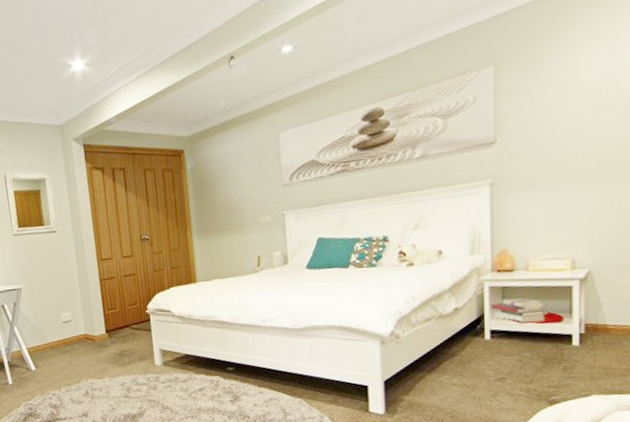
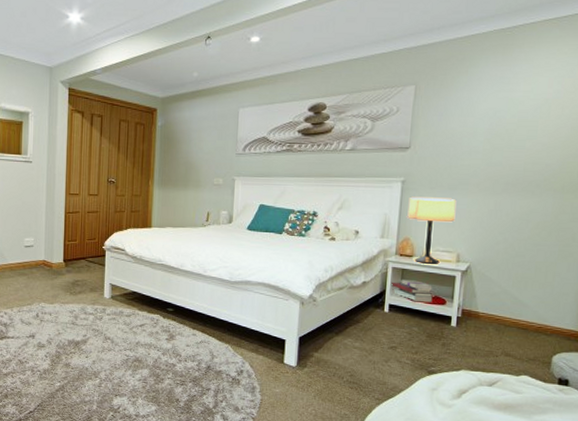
table lamp: none [501,194,564,277] -> present [407,197,456,264]

